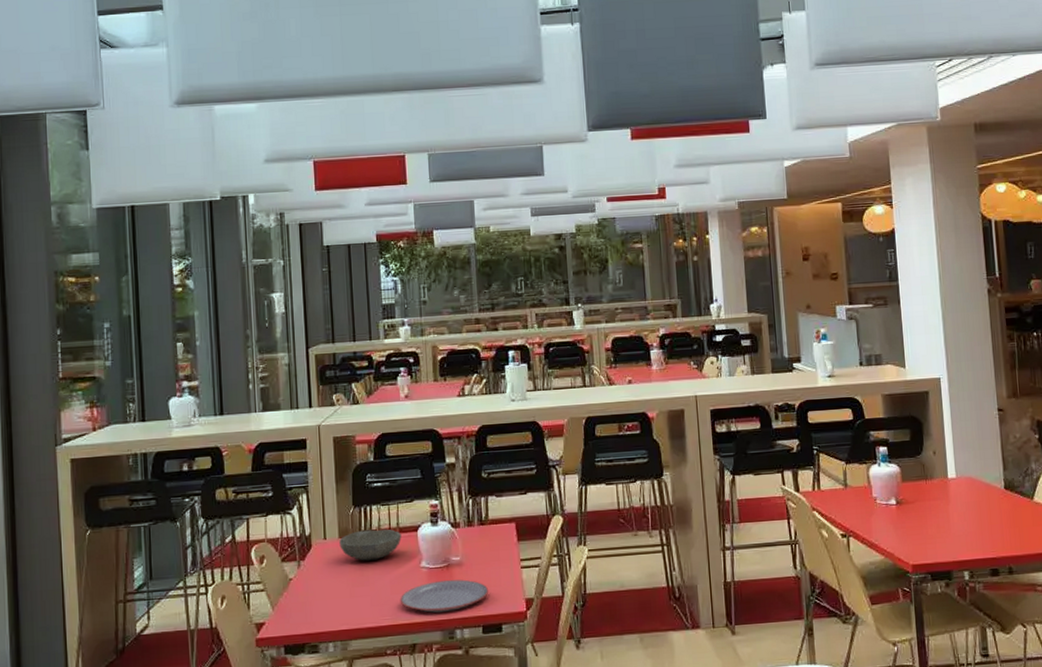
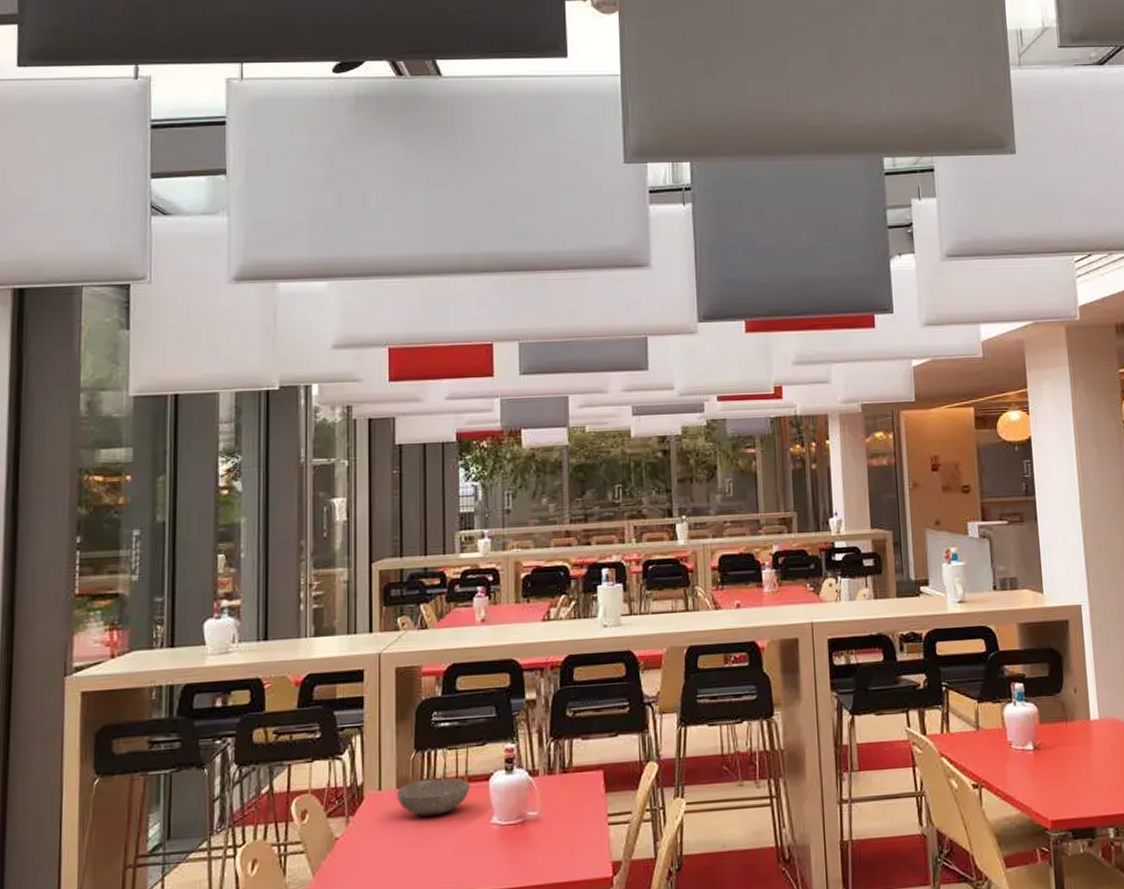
plate: present [400,579,488,613] -> none [465,838,569,879]

